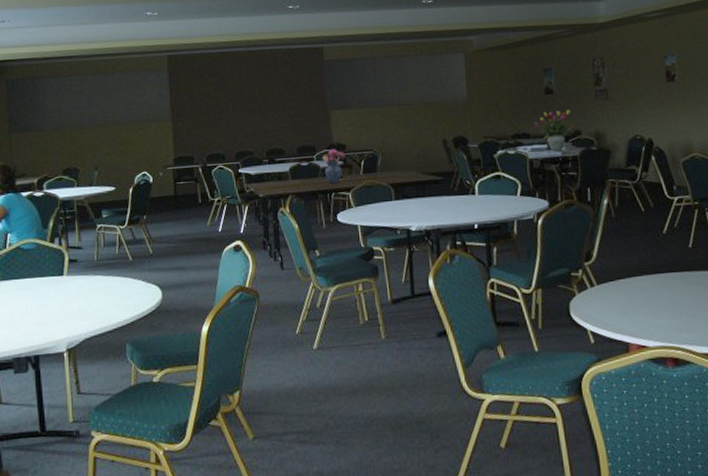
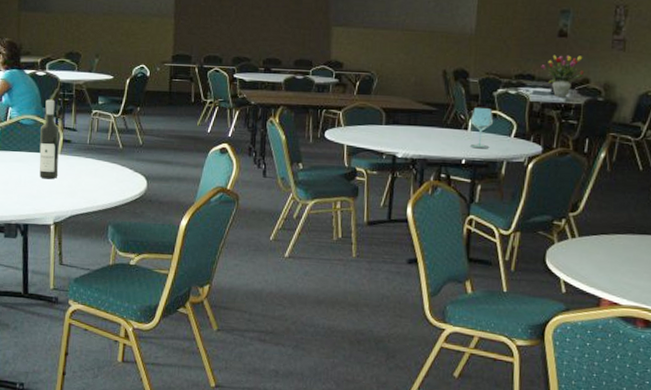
bottle: none [44,219,67,304] -> present [39,99,60,179]
flower arrangement: present [322,149,346,184] -> none [318,66,342,101]
wine glass: none [475,170,499,212] -> present [470,107,494,149]

